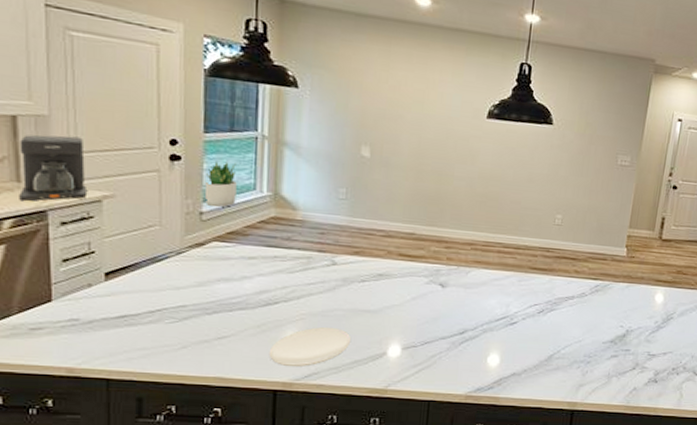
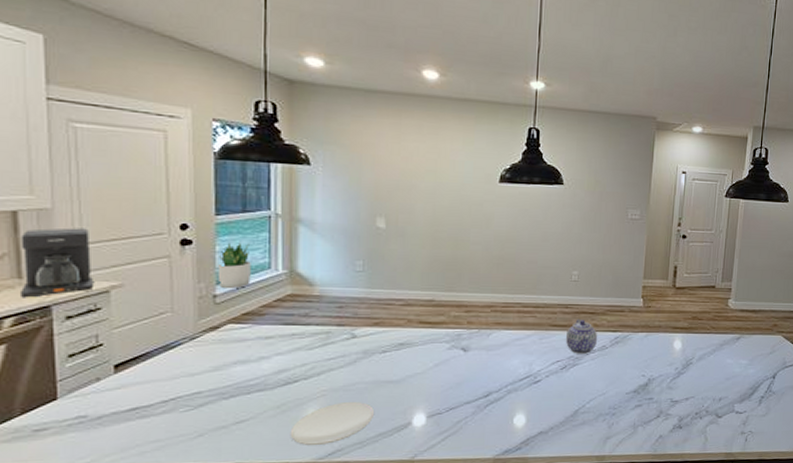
teapot: none [544,263,578,300] -> present [565,319,598,354]

